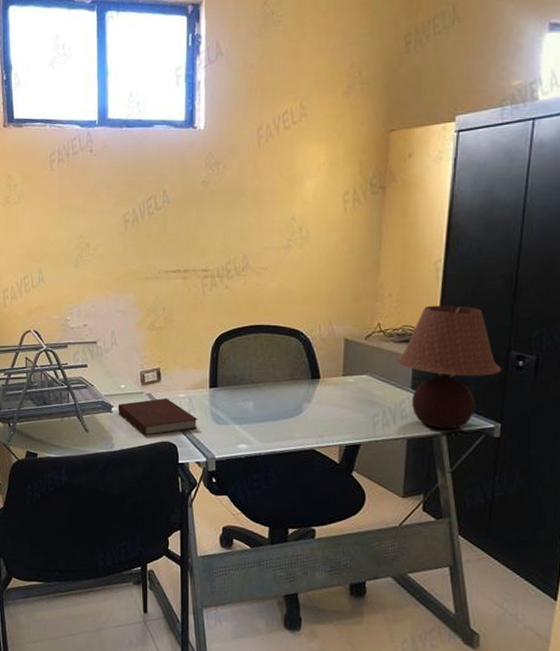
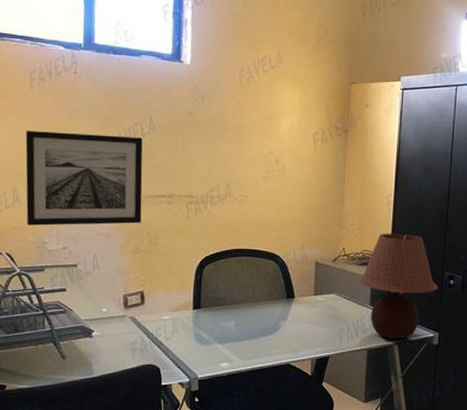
wall art: none [48,211,157,304] -> present [25,131,143,226]
notebook: present [118,398,198,436] -> none [98,321,181,360]

